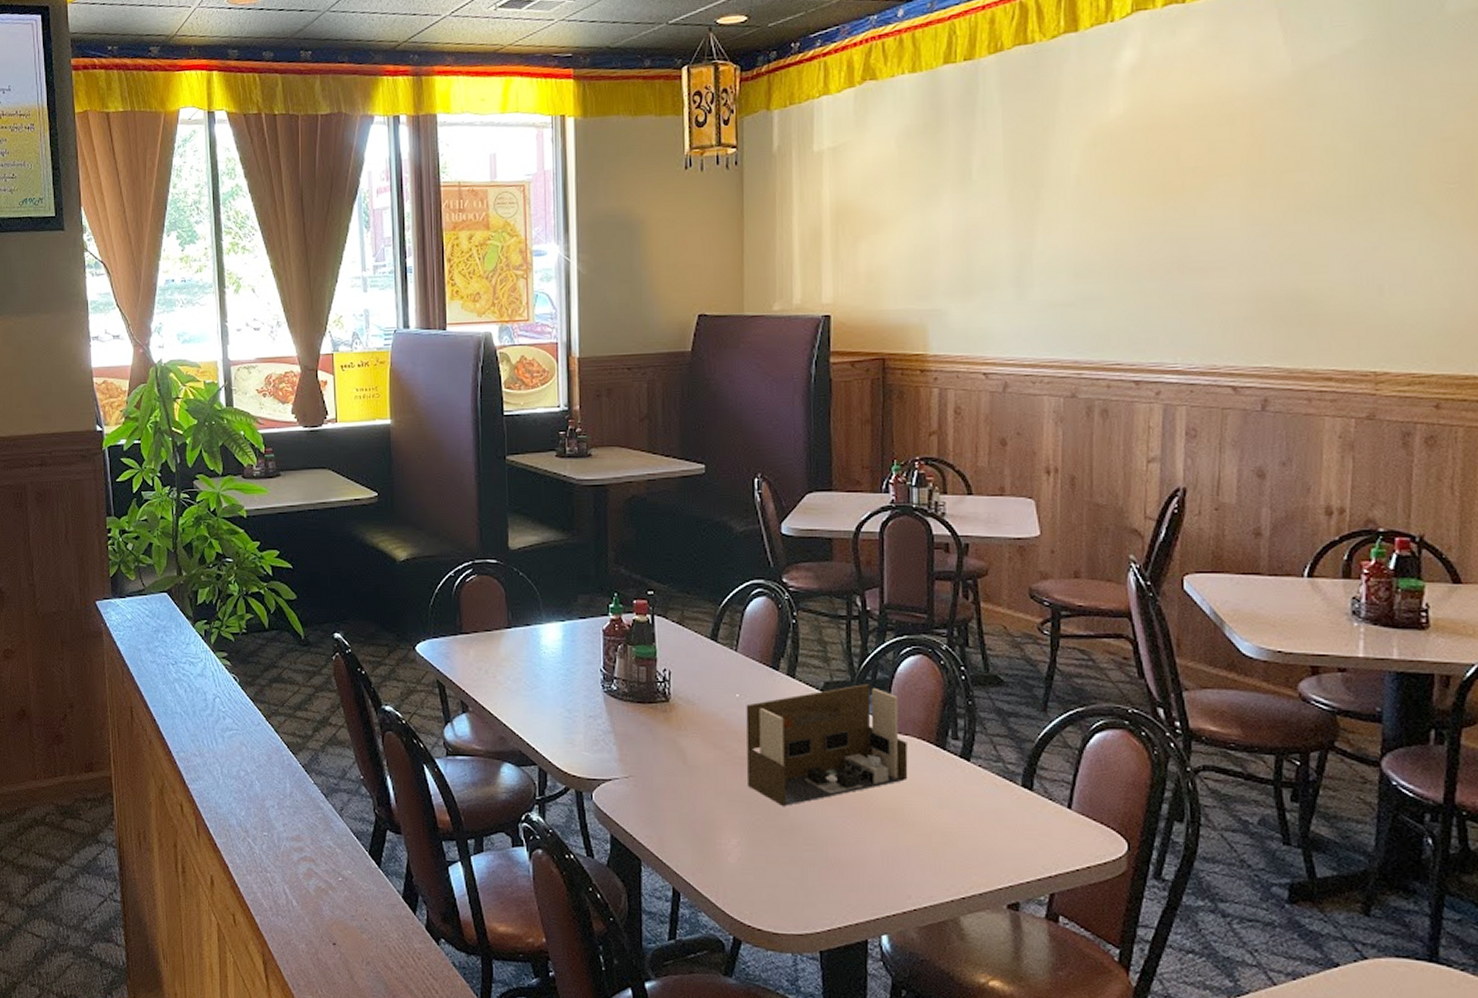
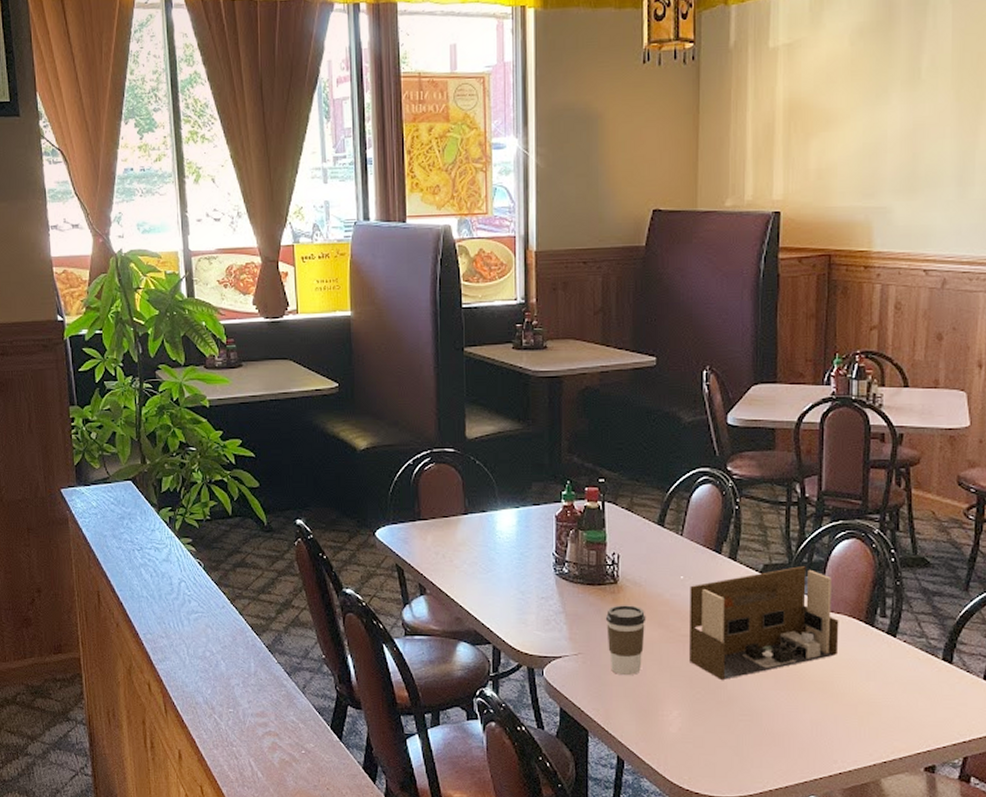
coffee cup: none [657,724,701,801] -> present [605,605,646,676]

